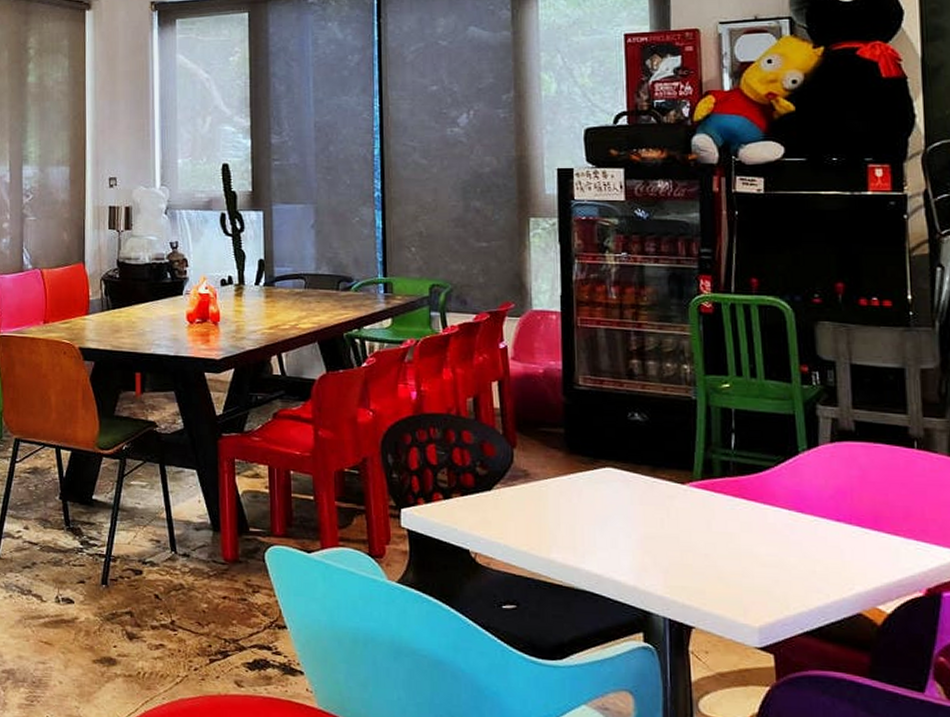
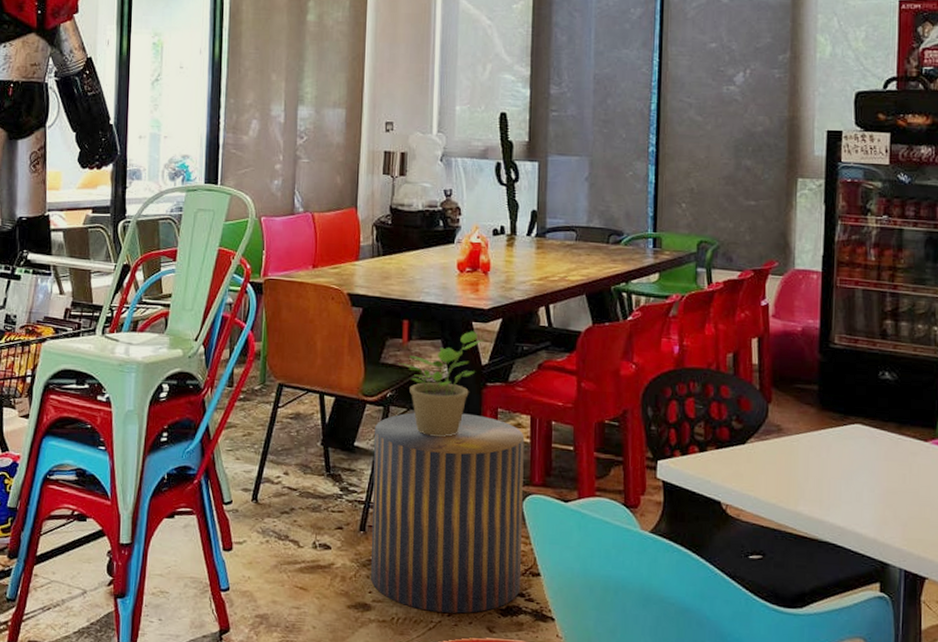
stool: none [112,464,267,668] -> present [371,412,525,614]
potted plant: none [132,382,217,488] -> present [398,331,484,437]

